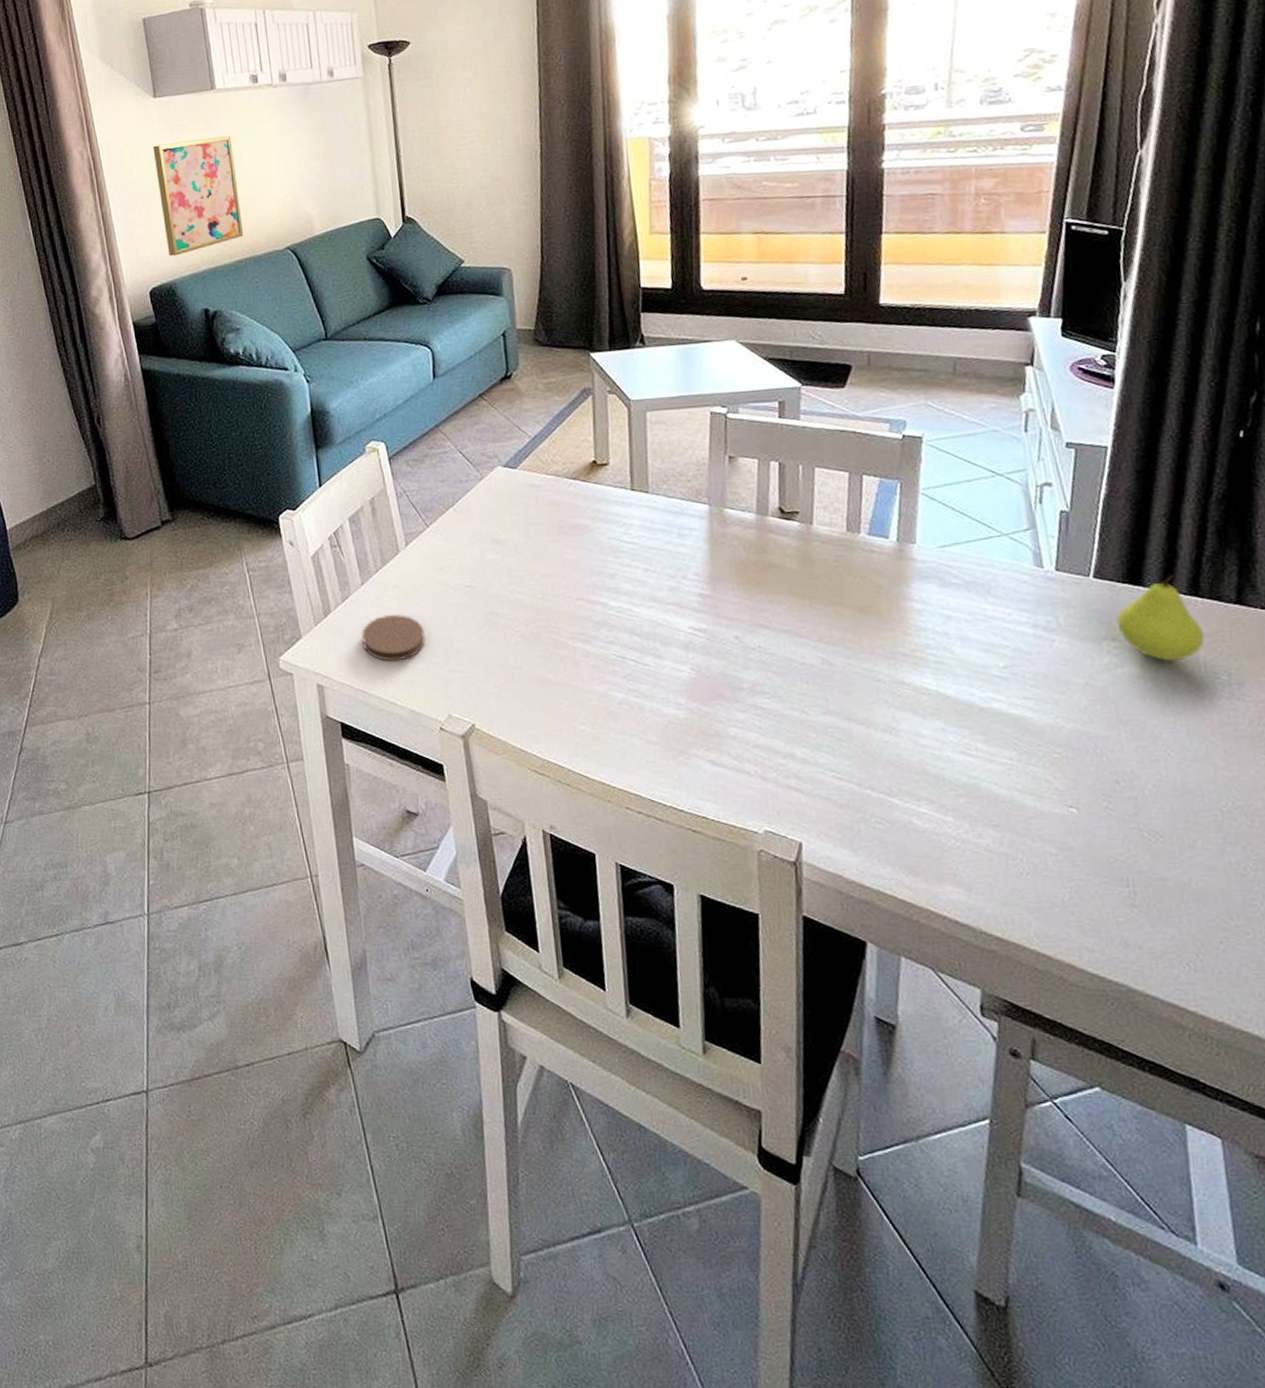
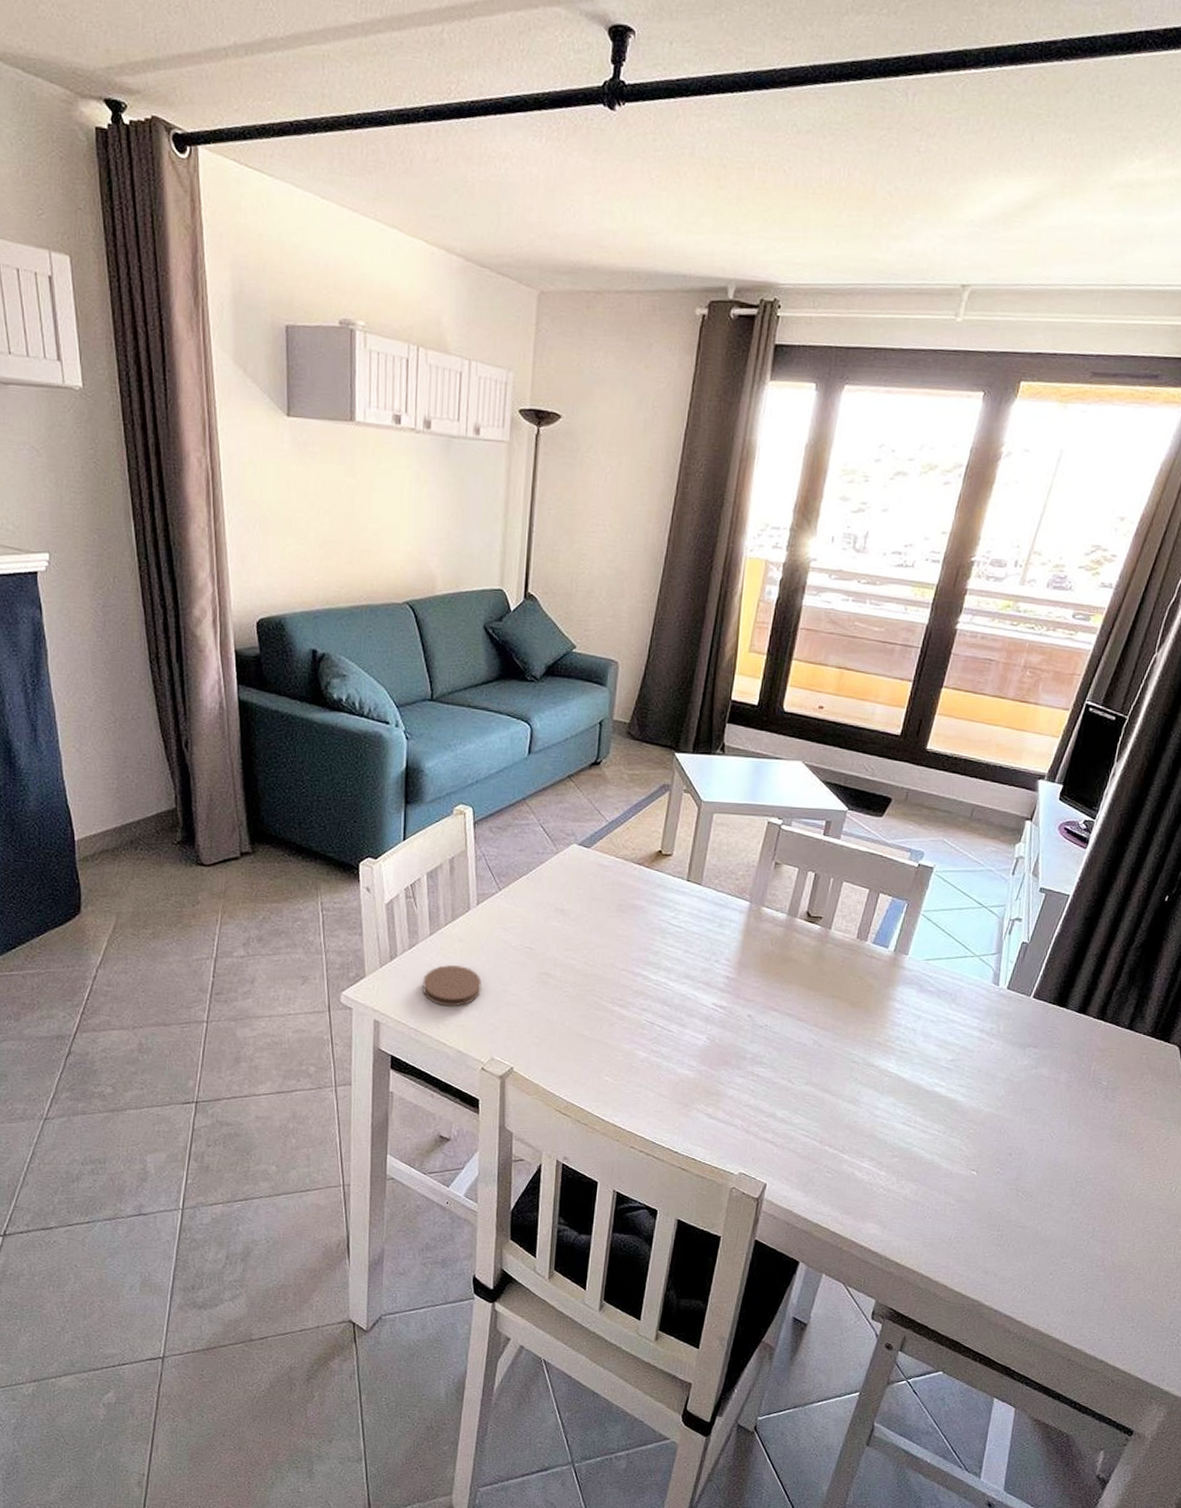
wall art: present [152,135,243,257] -> none [279,468,365,590]
fruit: present [1116,573,1205,662] -> none [1041,1000,1100,1068]

